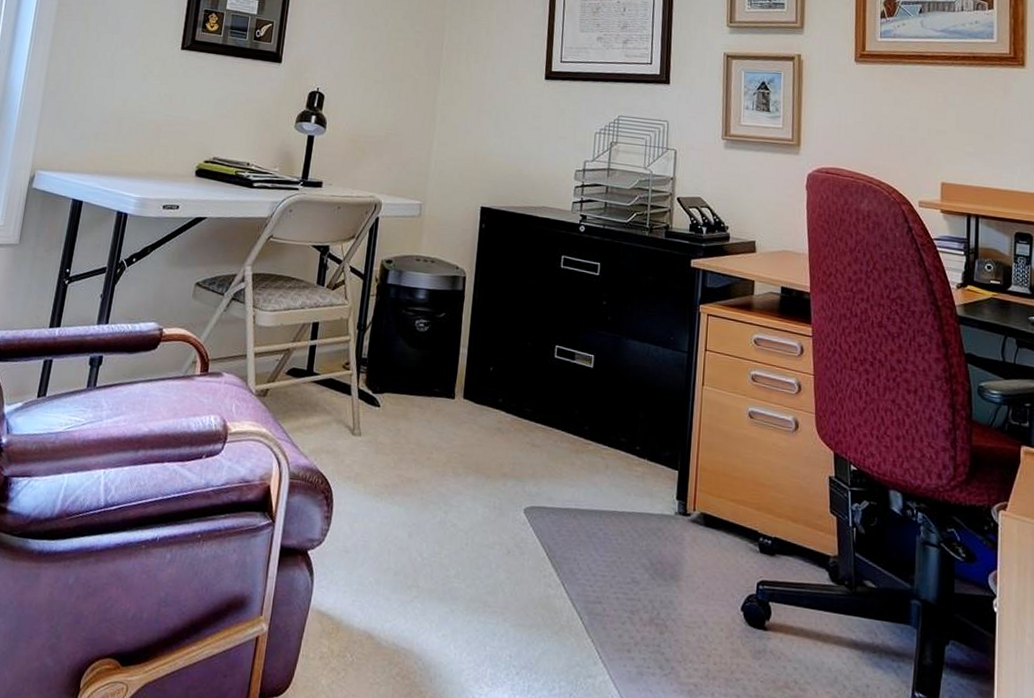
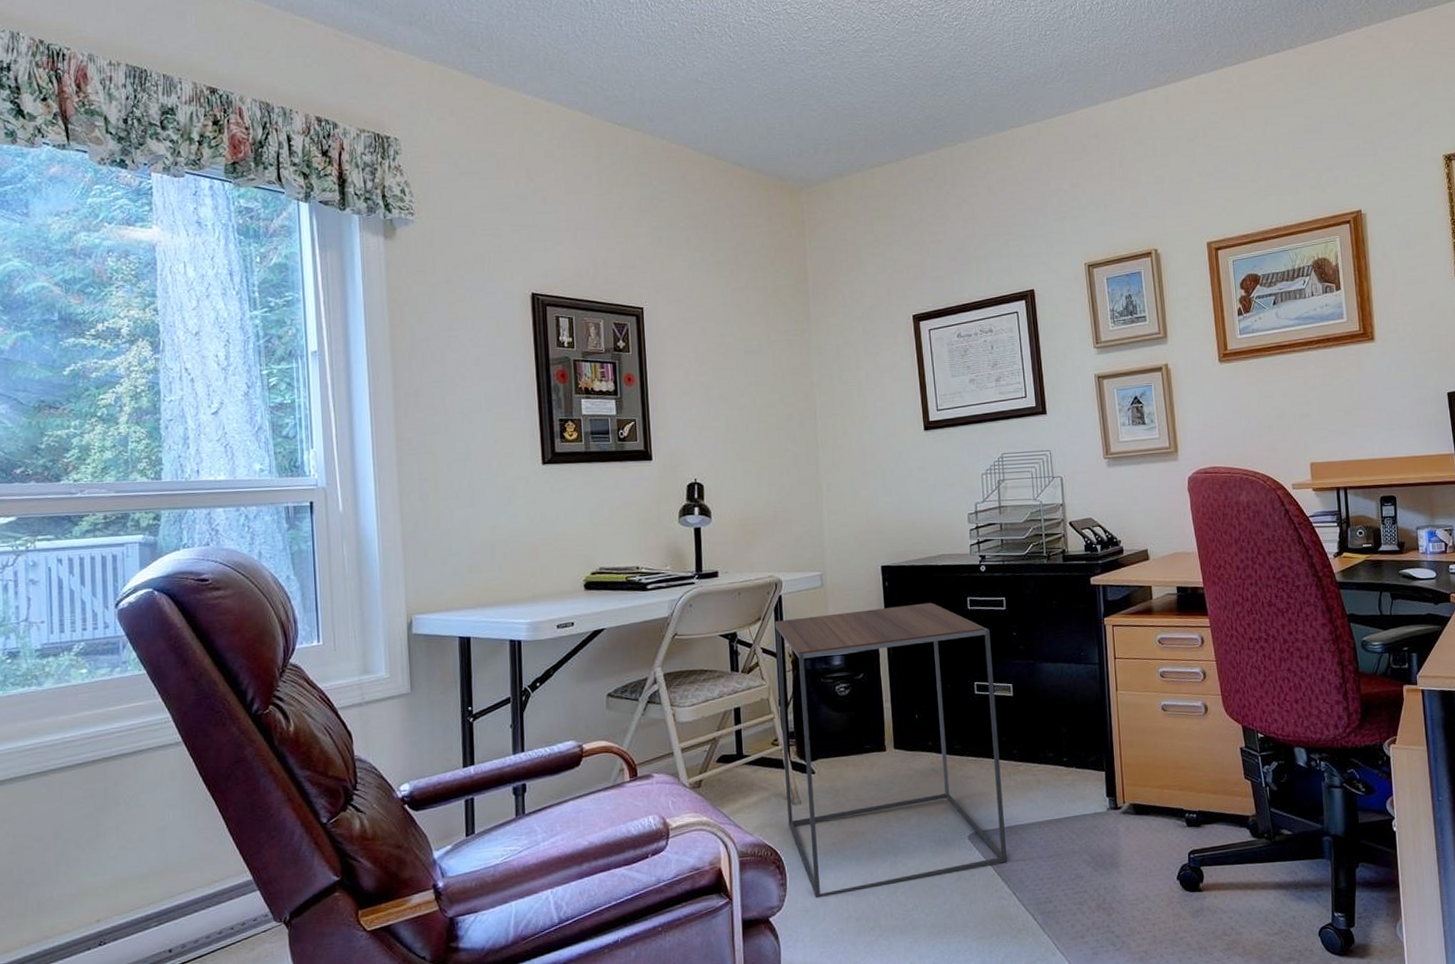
side table: none [344,242,579,548] -> present [774,602,1008,899]

